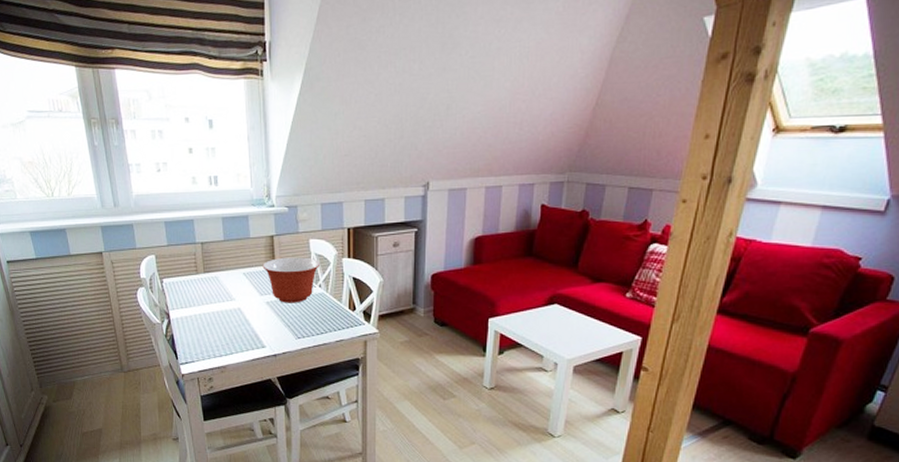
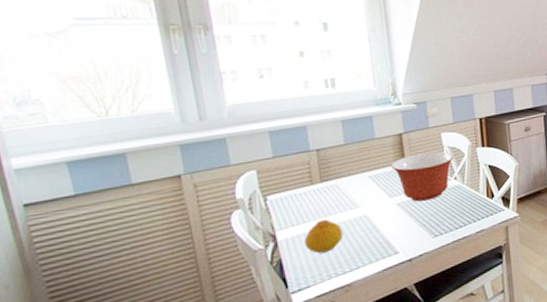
fruit: none [190,306,221,335] -> present [304,219,343,254]

